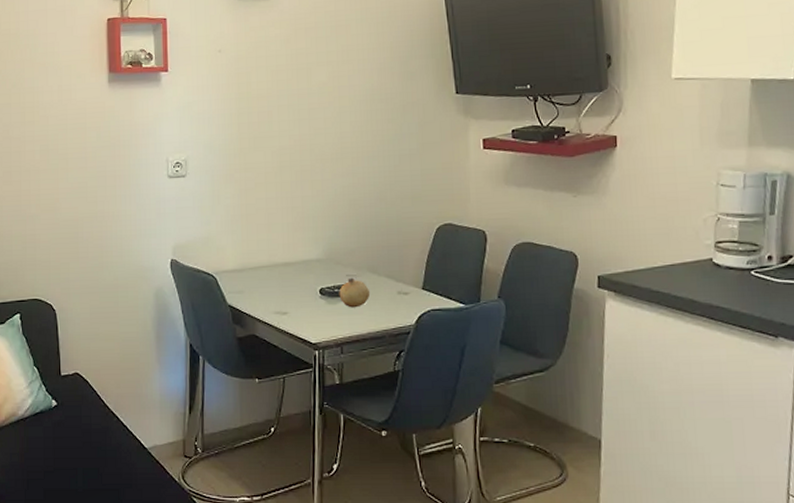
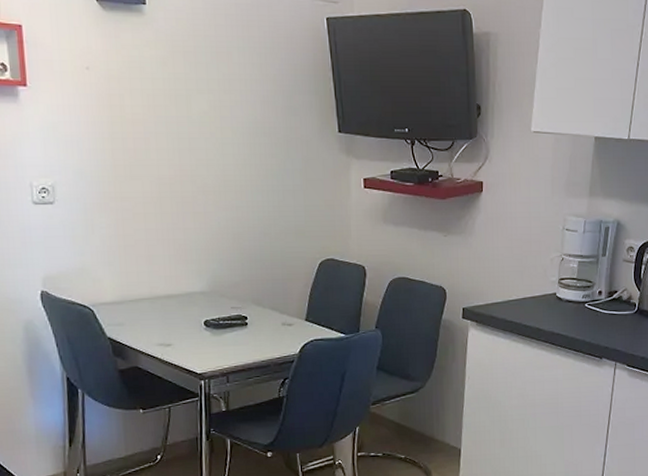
fruit: present [339,277,371,308] -> none [224,309,256,339]

